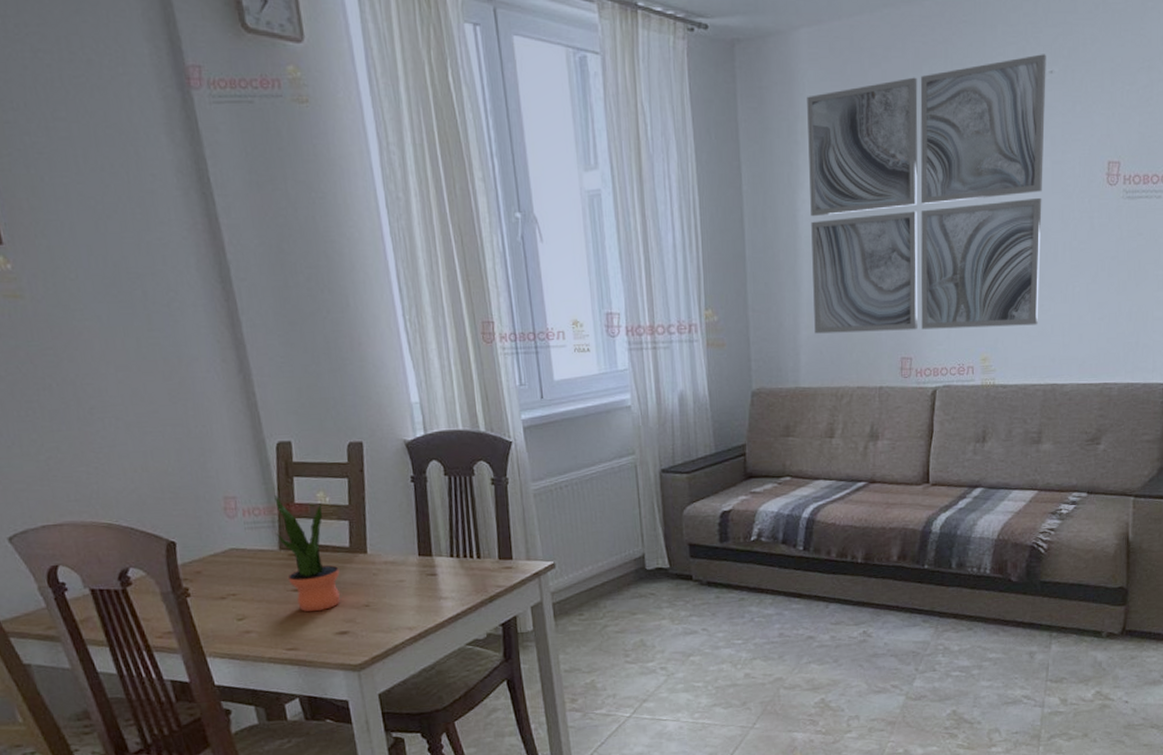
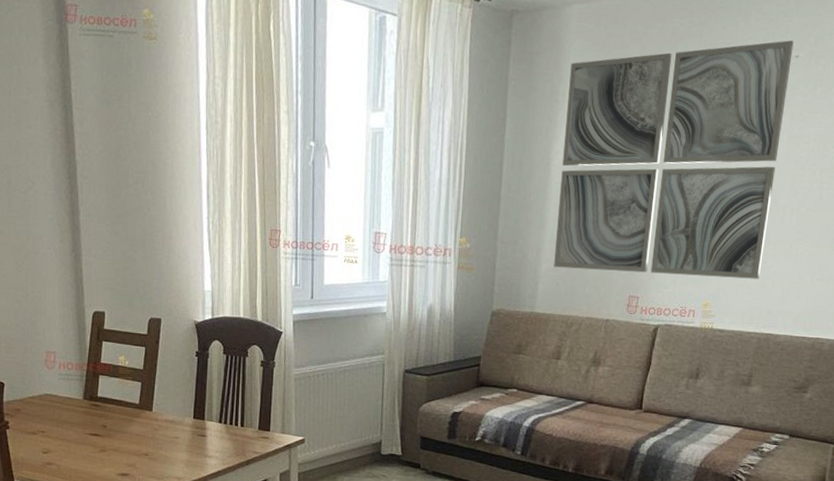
potted plant: present [274,495,340,612] -> none [83,355,128,454]

